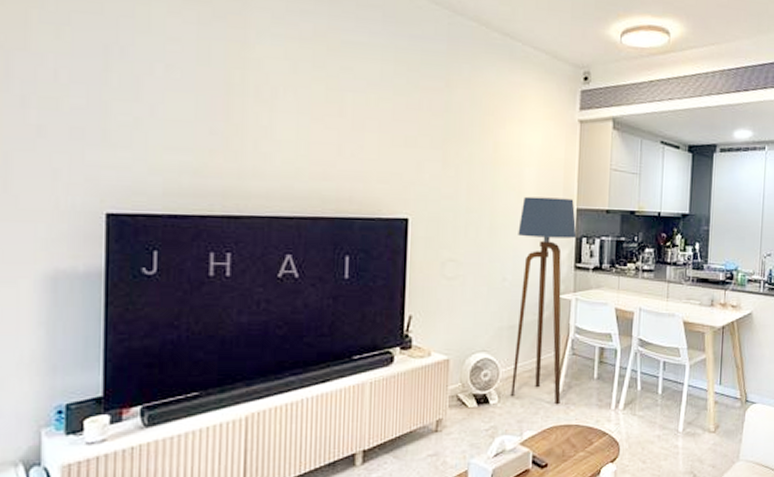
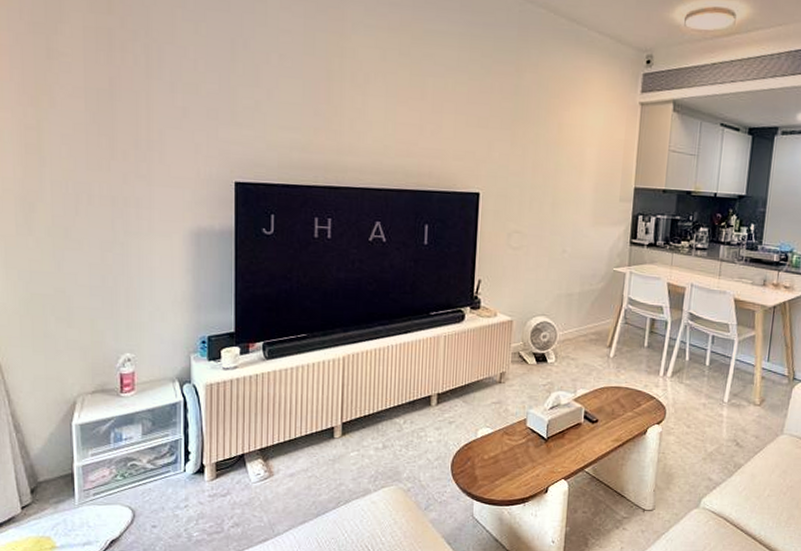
floor lamp: present [511,196,577,405] -> none [567,175,634,368]

